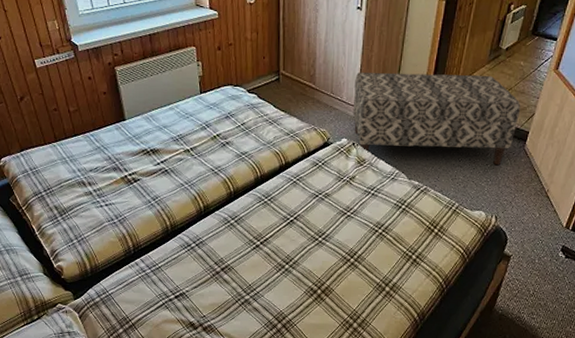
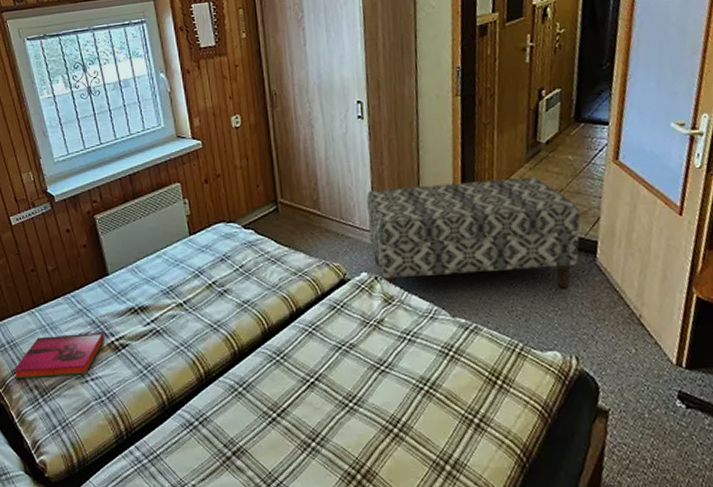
hardback book: none [35,166,119,201] -> present [13,333,104,380]

